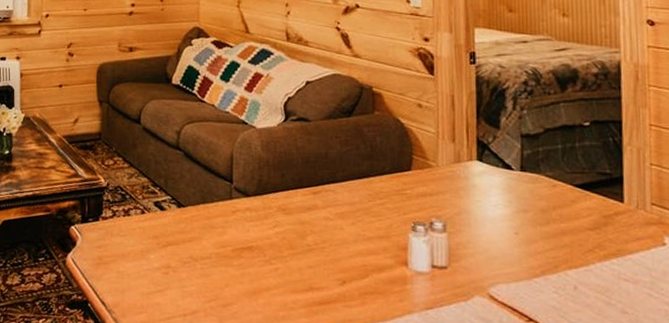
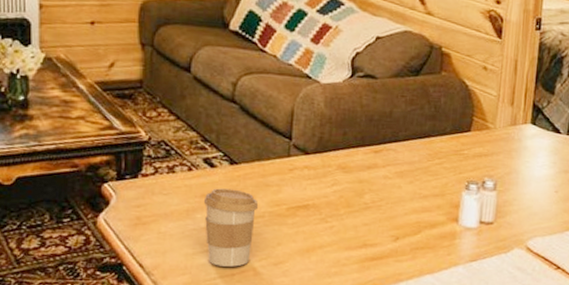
coffee cup: none [155,230,206,307] -> present [203,188,259,267]

